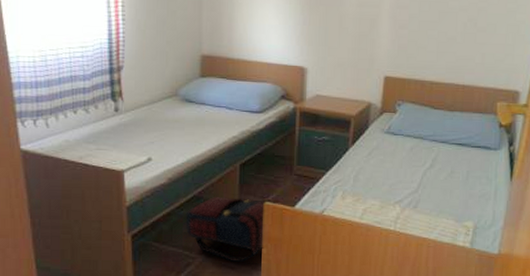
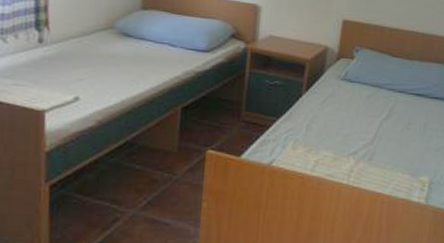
satchel: present [185,196,279,263] -> none [115,142,224,218]

